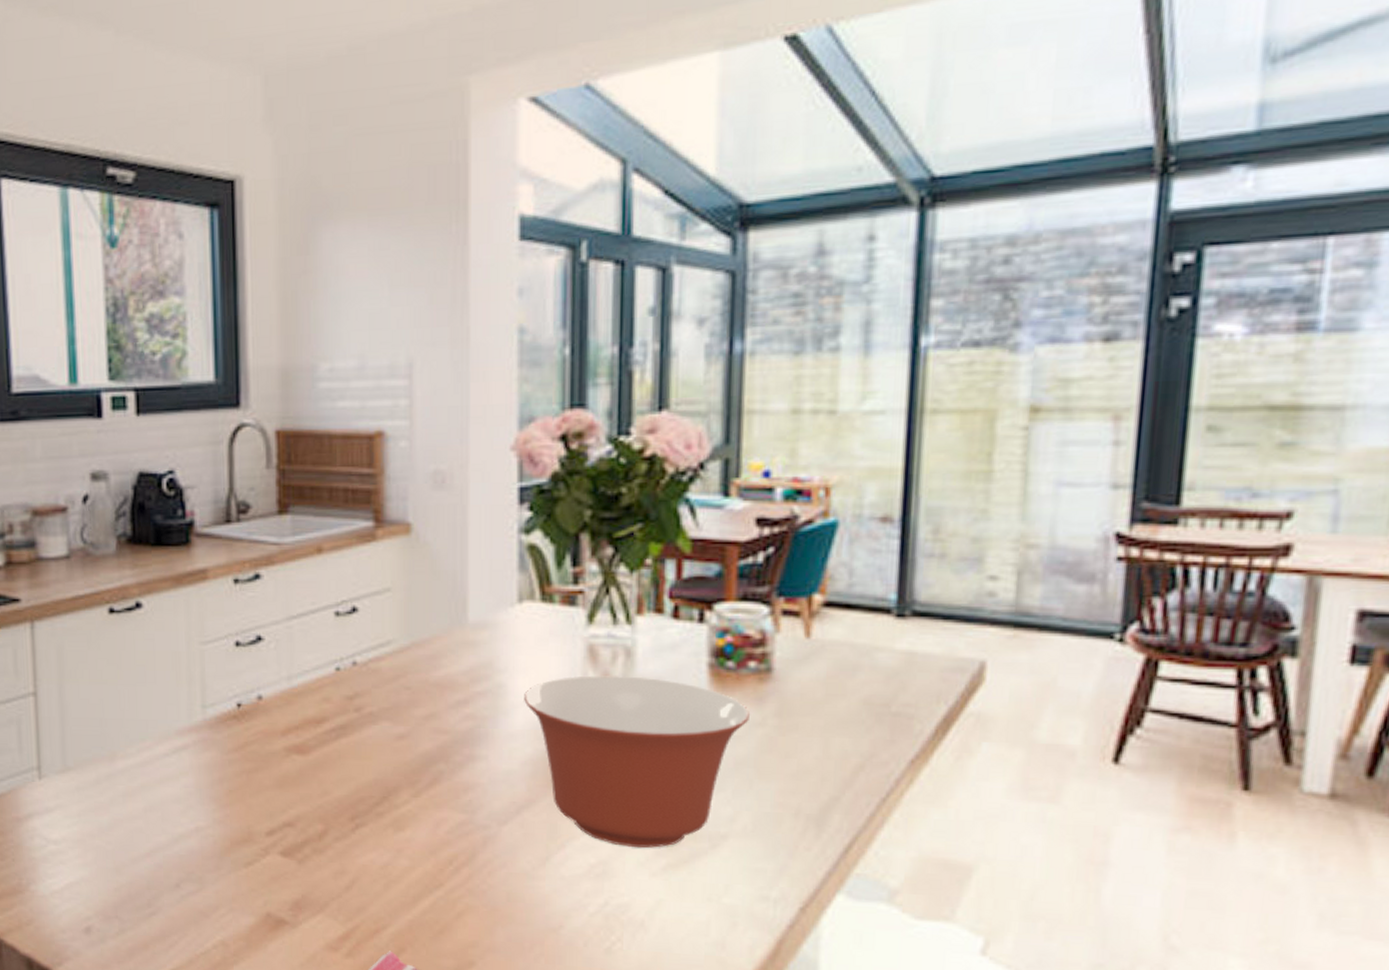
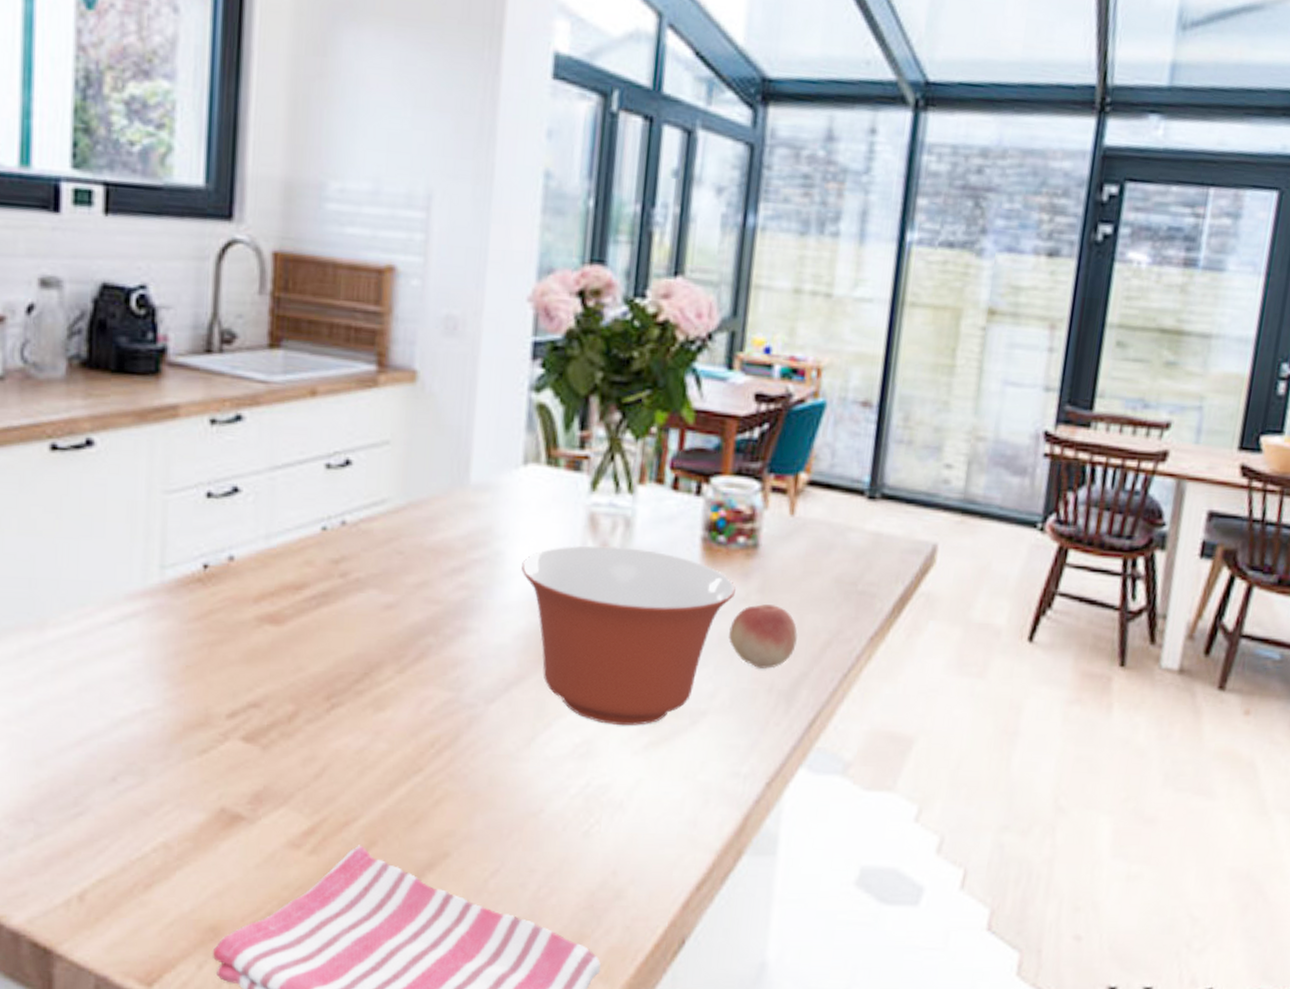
fruit: none [746,728,824,793] -> present [729,604,798,669]

